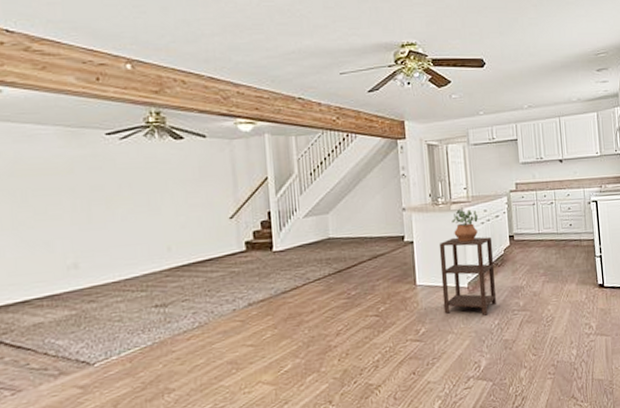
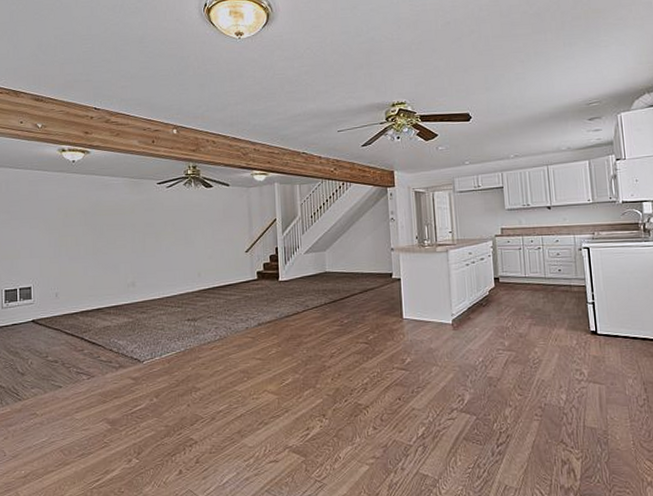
side table: present [439,236,496,316] -> none [424,277,480,352]
potted plant: present [452,209,478,242] -> none [437,251,463,282]

